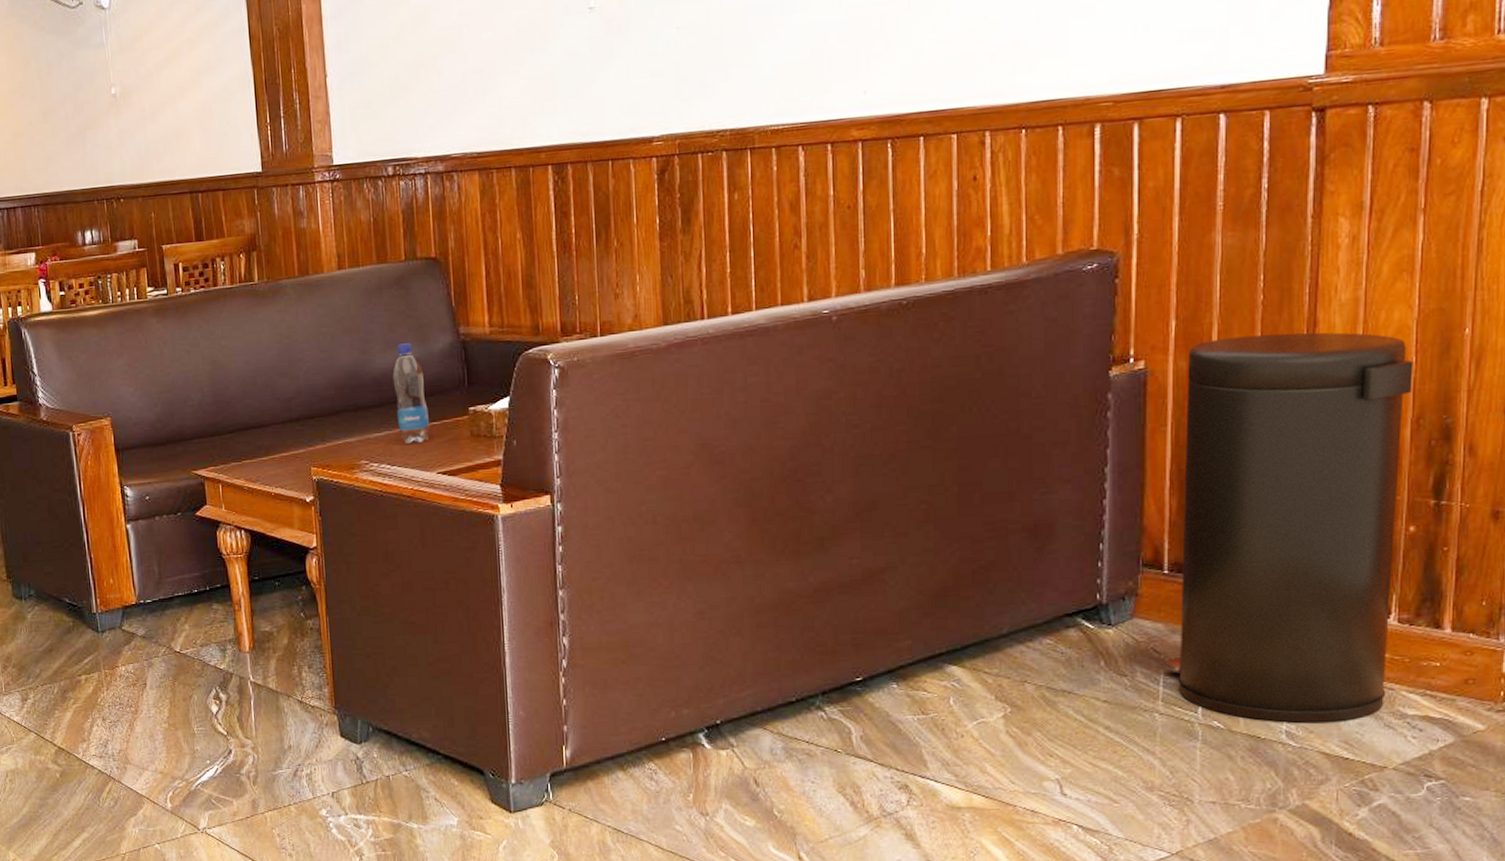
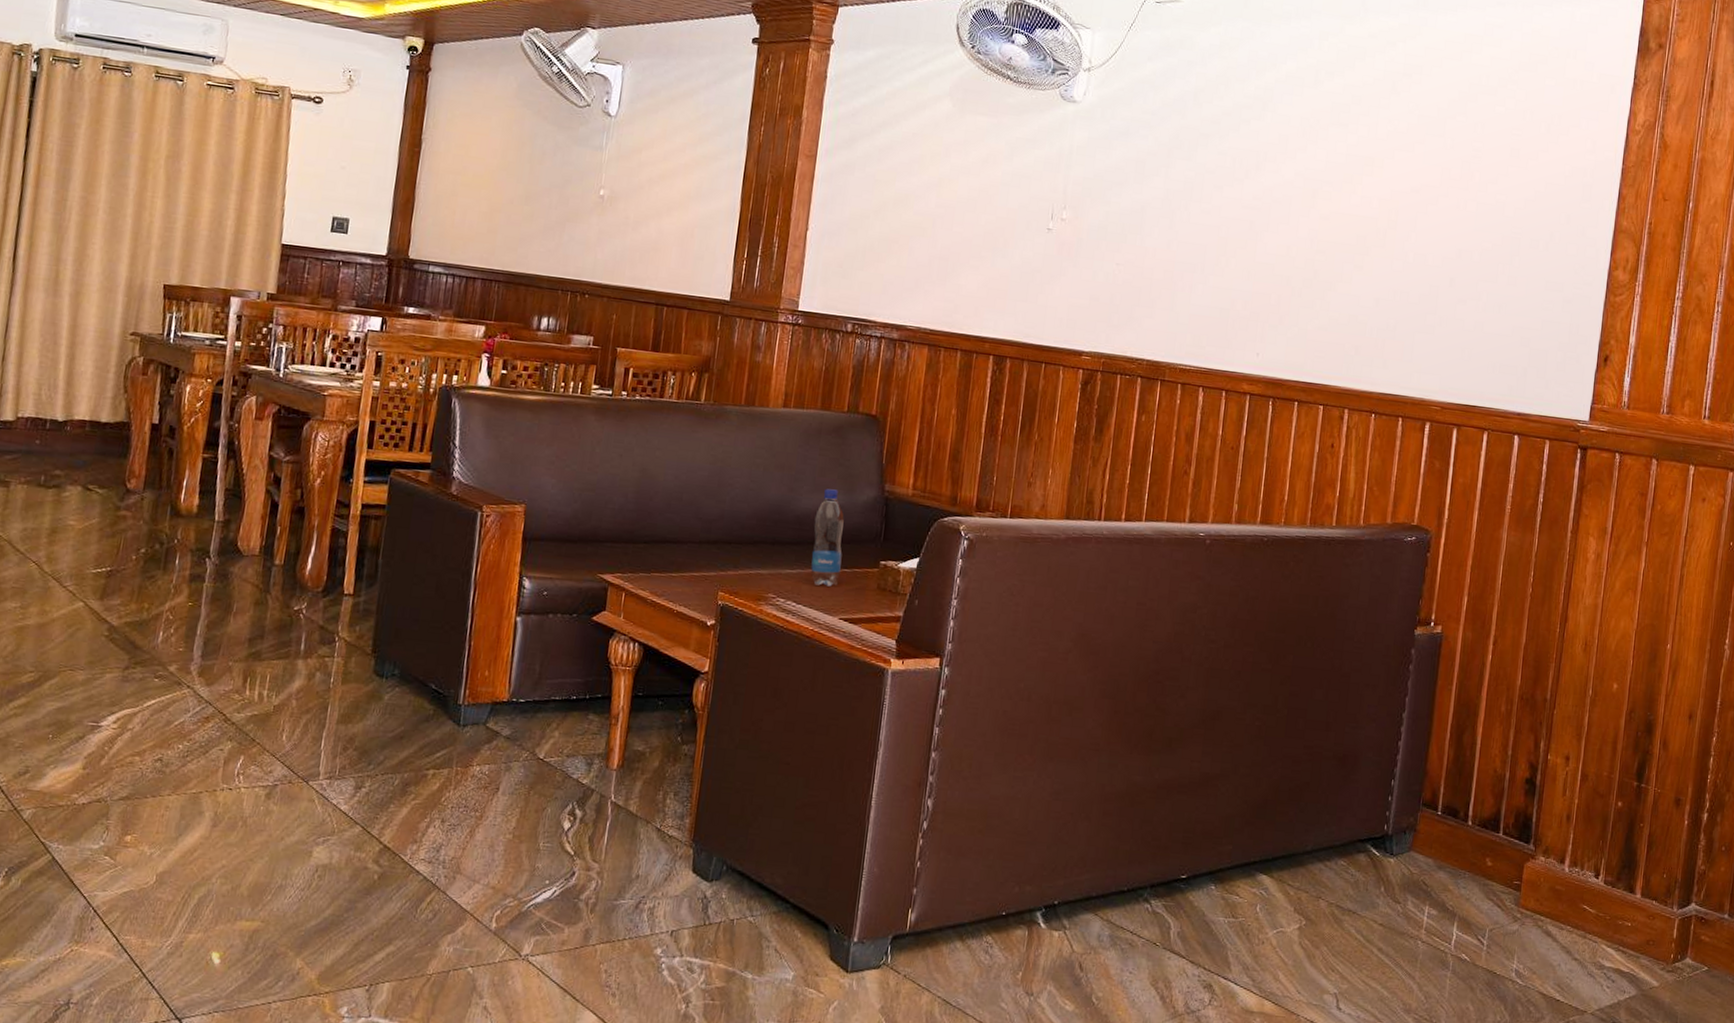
pedal bin: present [1161,332,1413,724] -> none [1427,618,1631,966]

